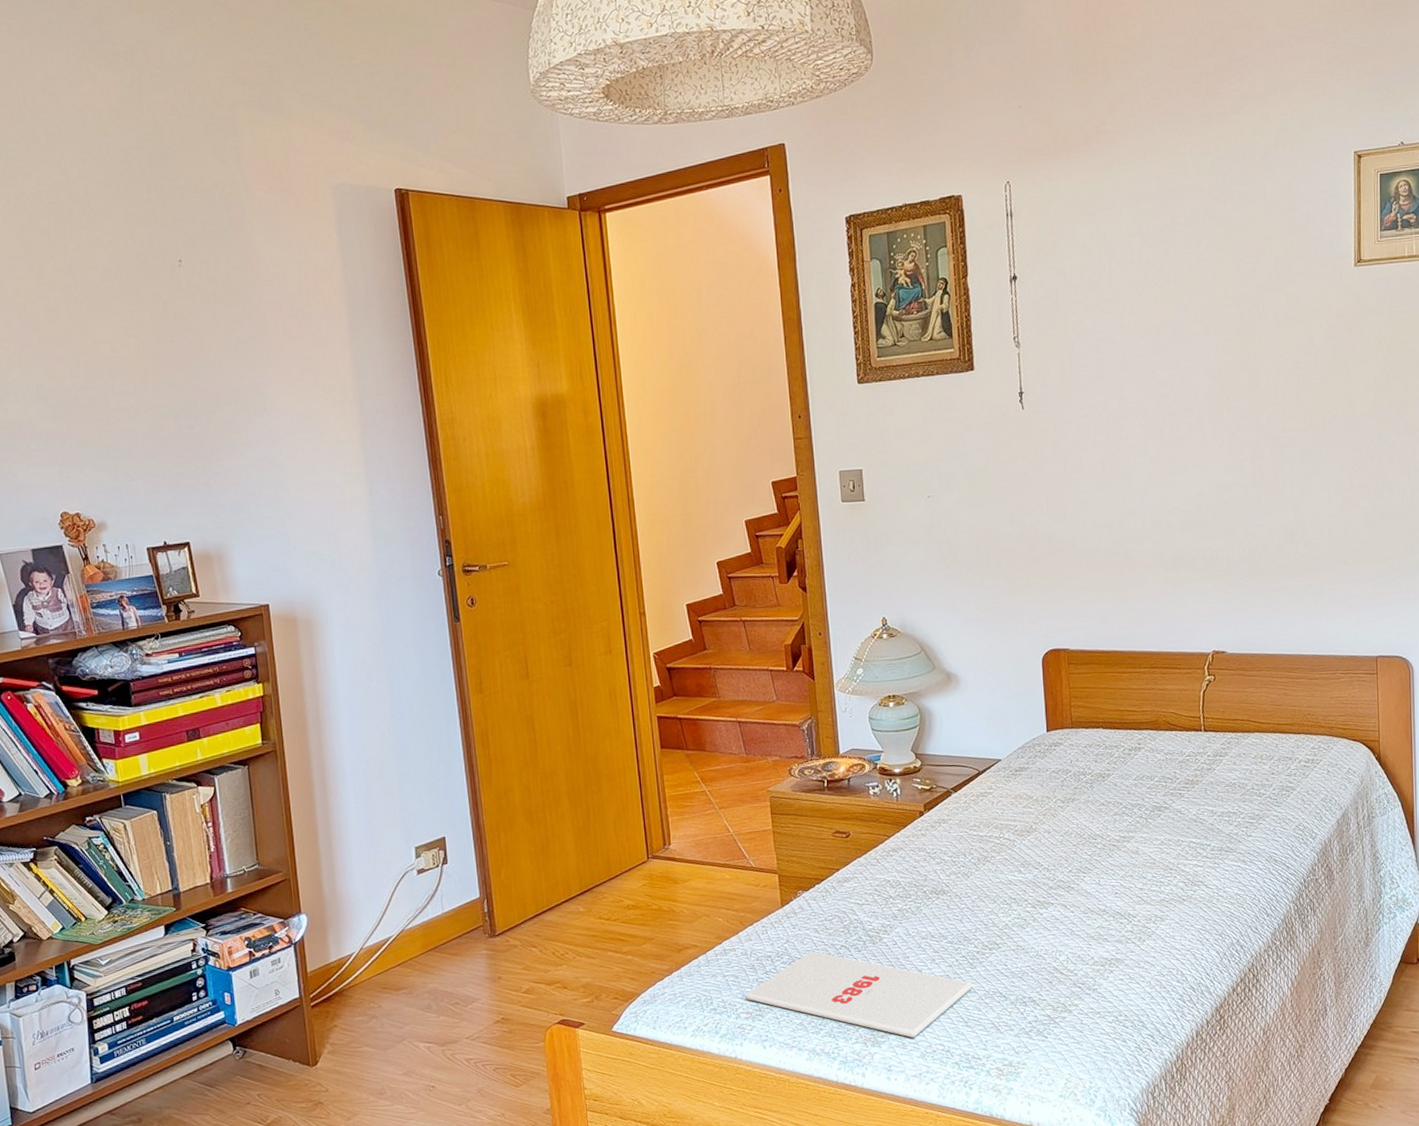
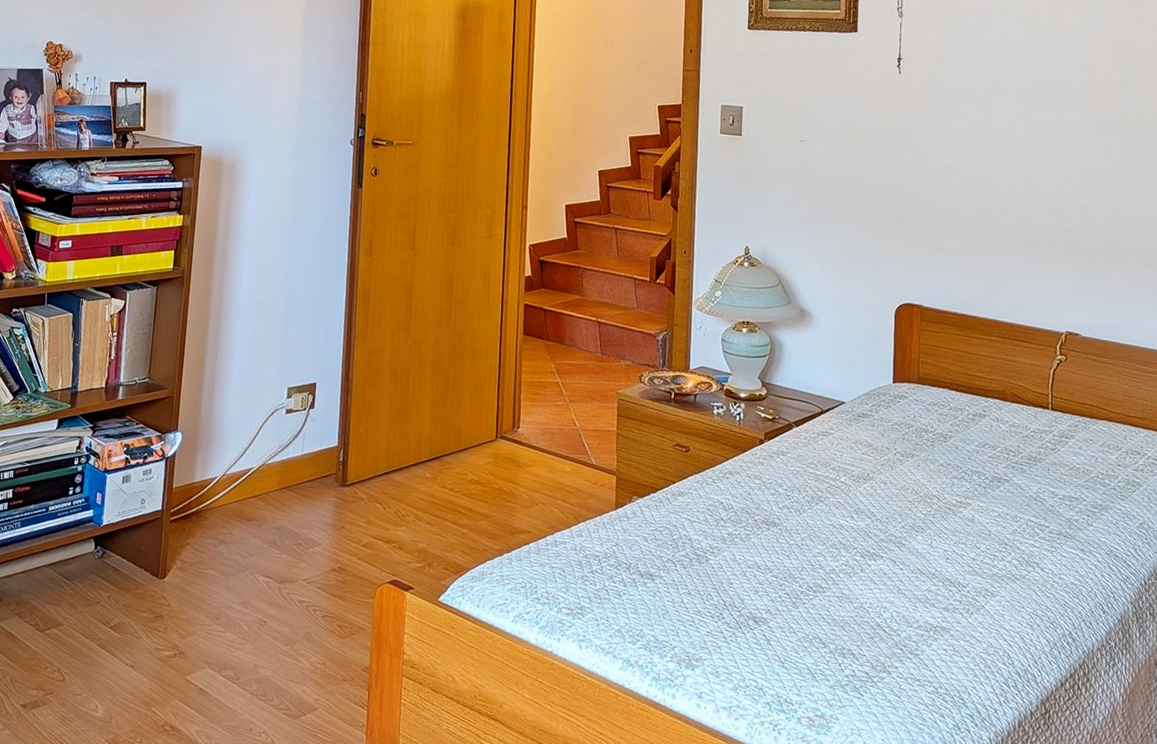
magazine: present [745,951,973,1038] -> none [569,559,793,668]

